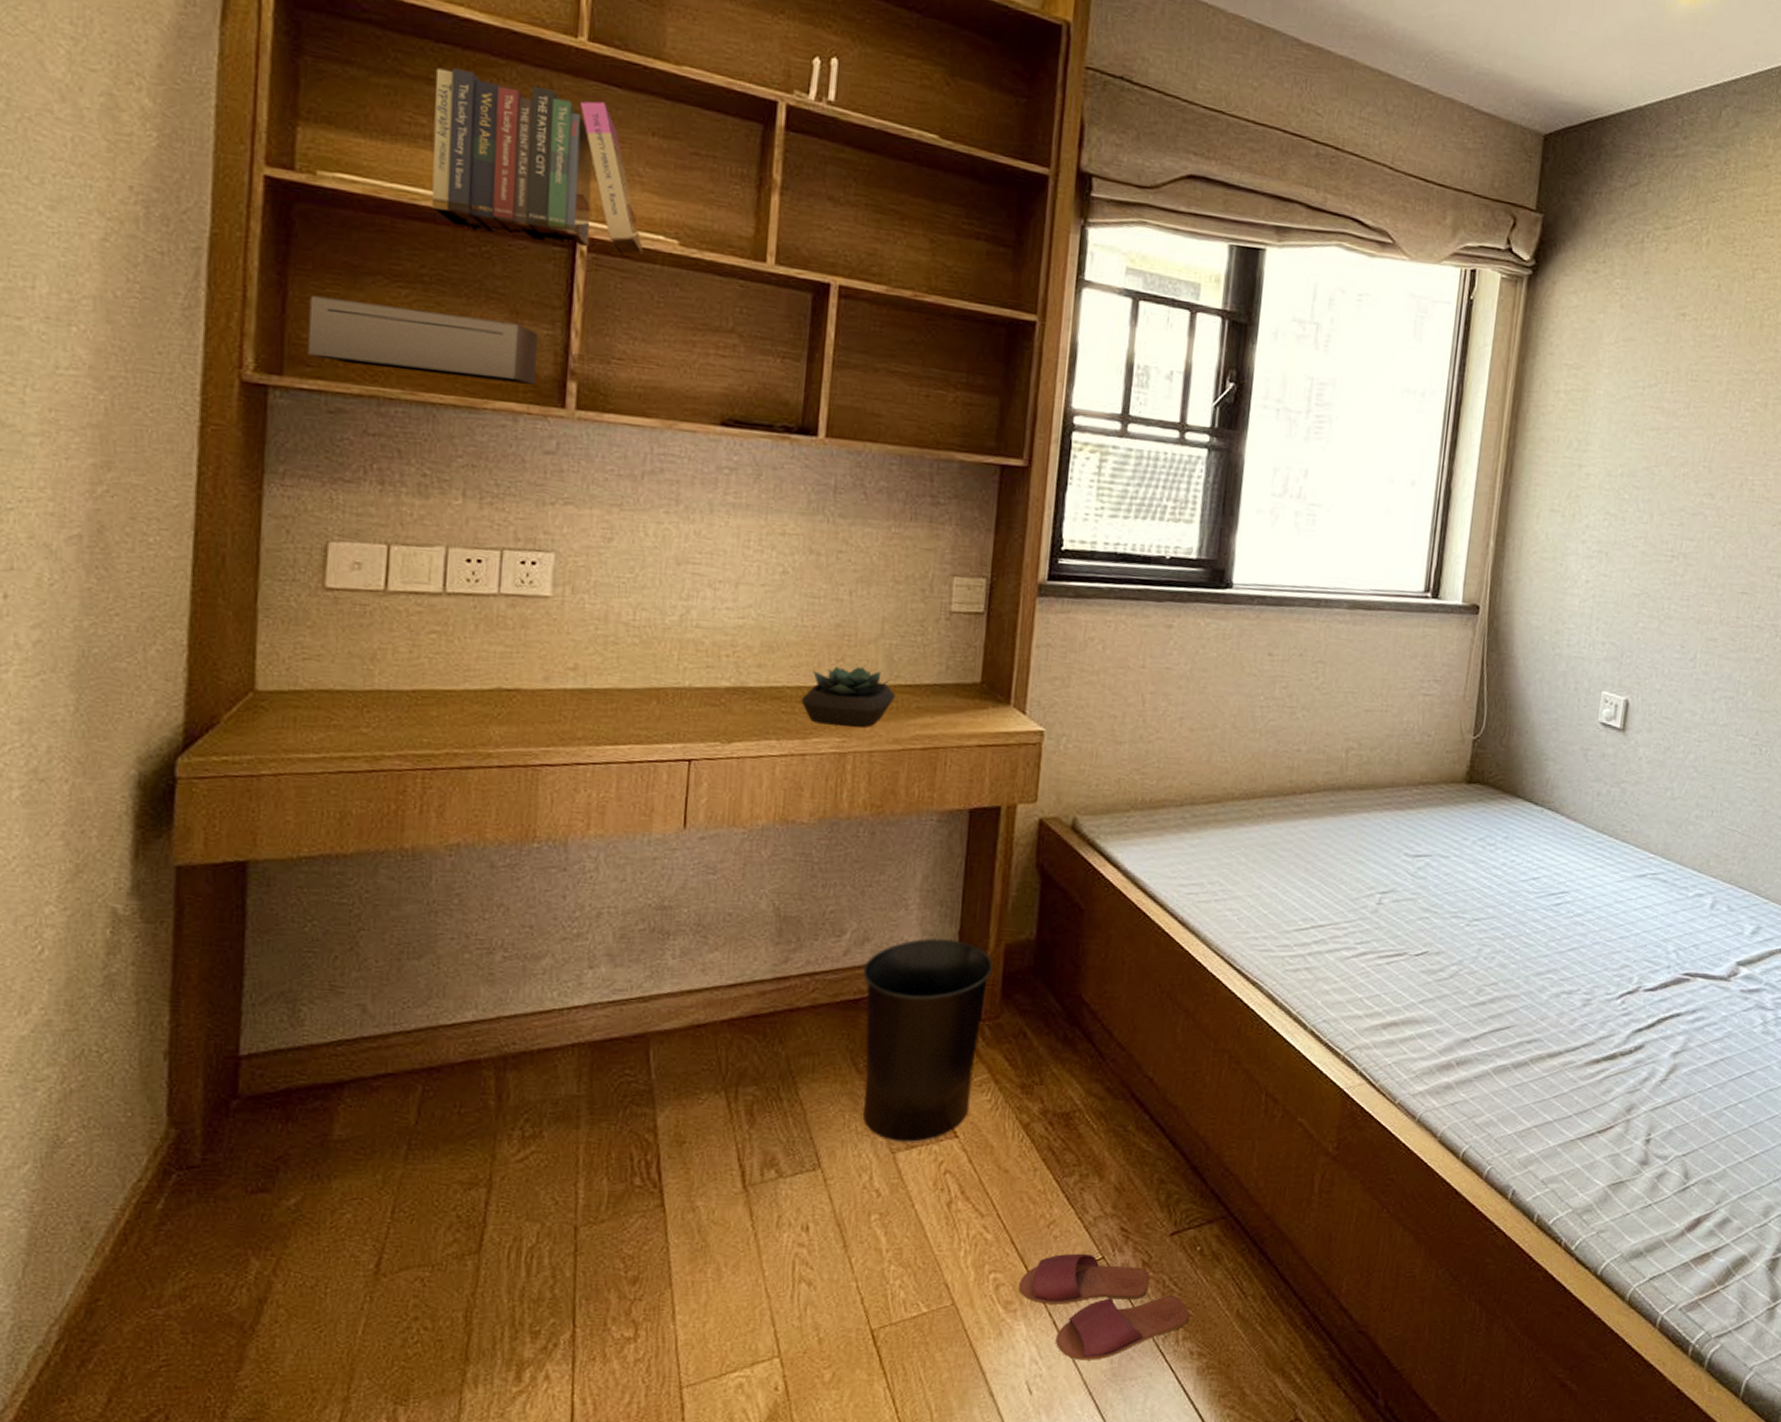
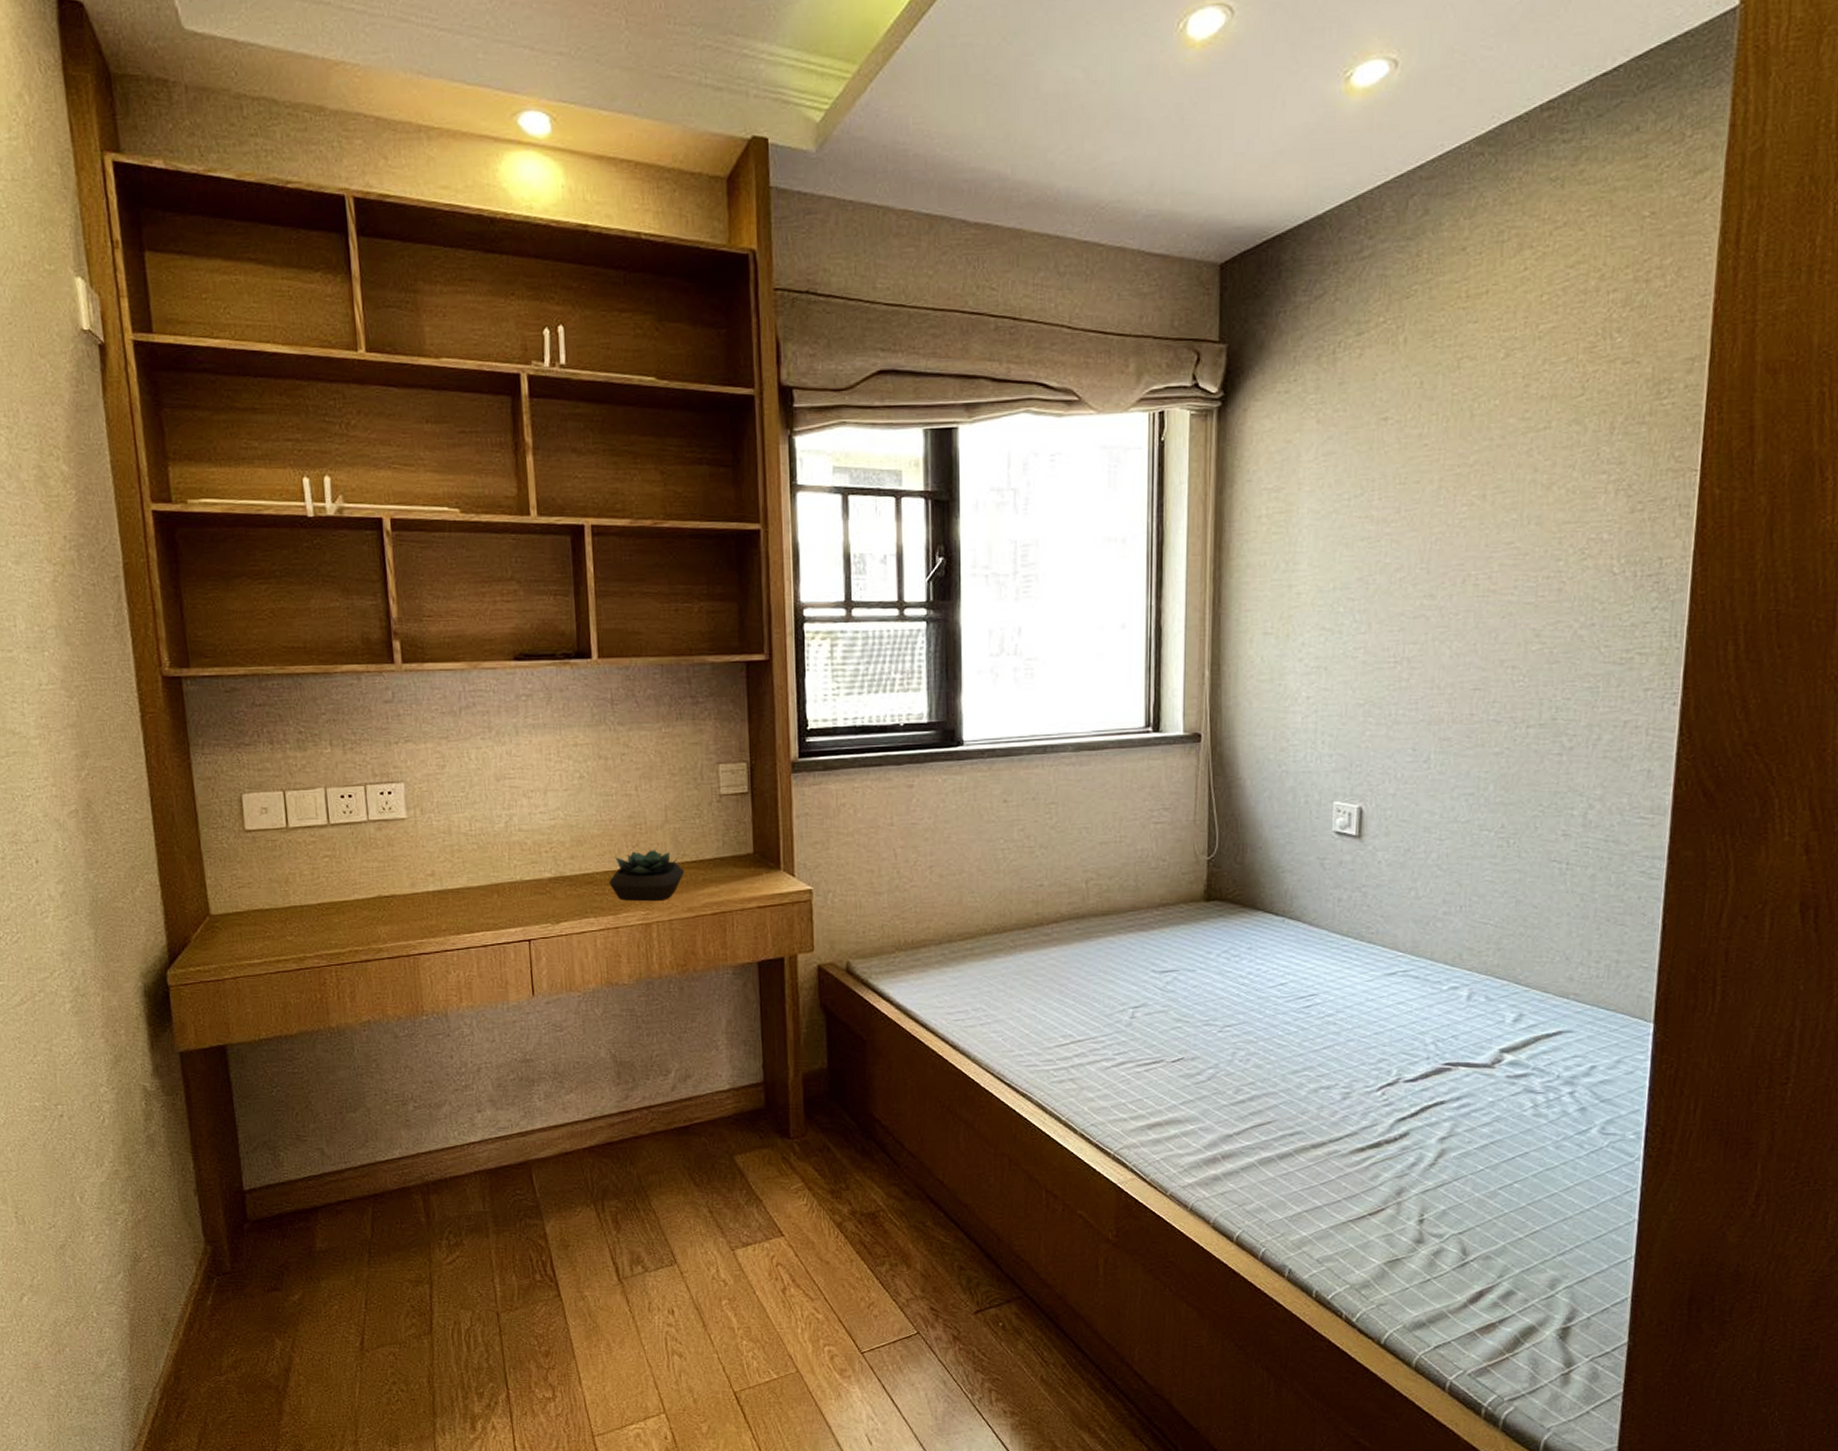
decorative box: present [307,295,539,385] -> none [199,599,370,651]
books: present [431,68,643,255] -> none [258,396,433,529]
waste bin: present [863,938,993,1142] -> none [689,1072,794,1241]
slippers: present [1019,1253,1190,1360] -> none [850,1329,999,1417]

